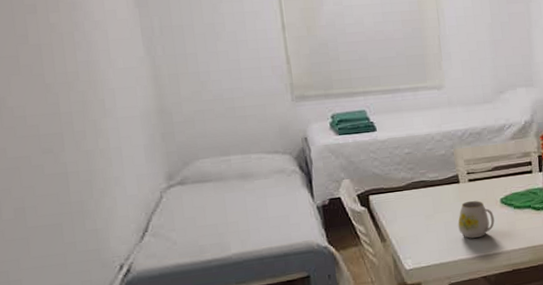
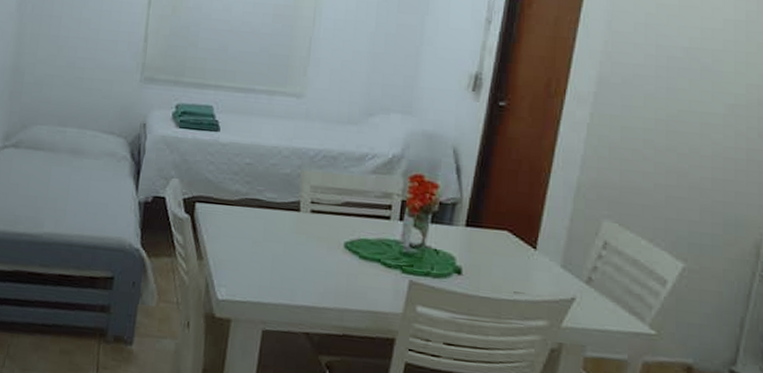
mug: present [457,201,495,239] -> none [287,236,333,283]

